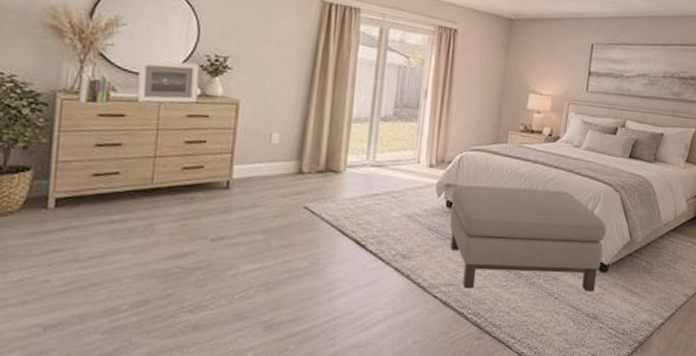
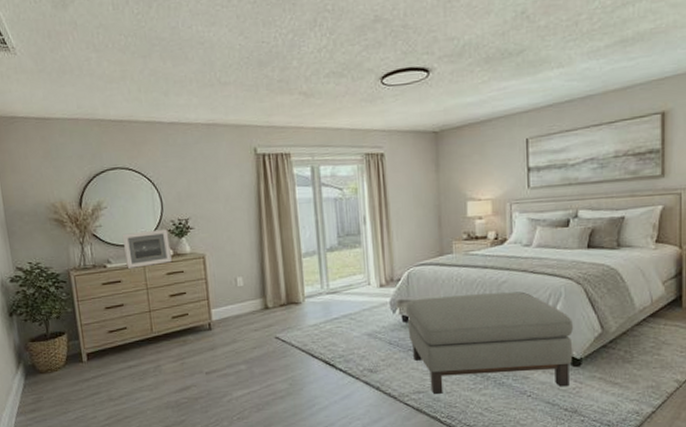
books: present [78,72,111,104] -> none [83,249,108,277]

